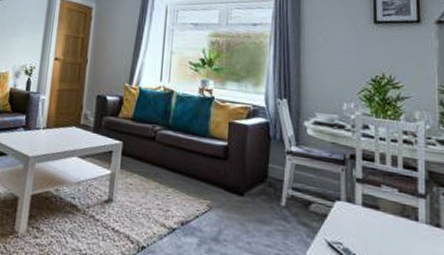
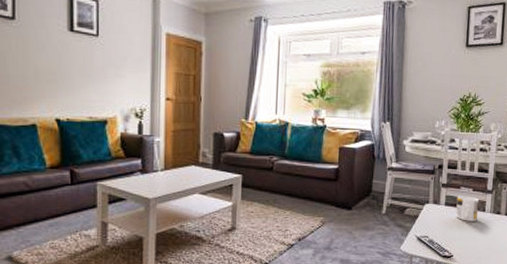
mug: none [377,195,409,233] -> present [455,195,480,221]

